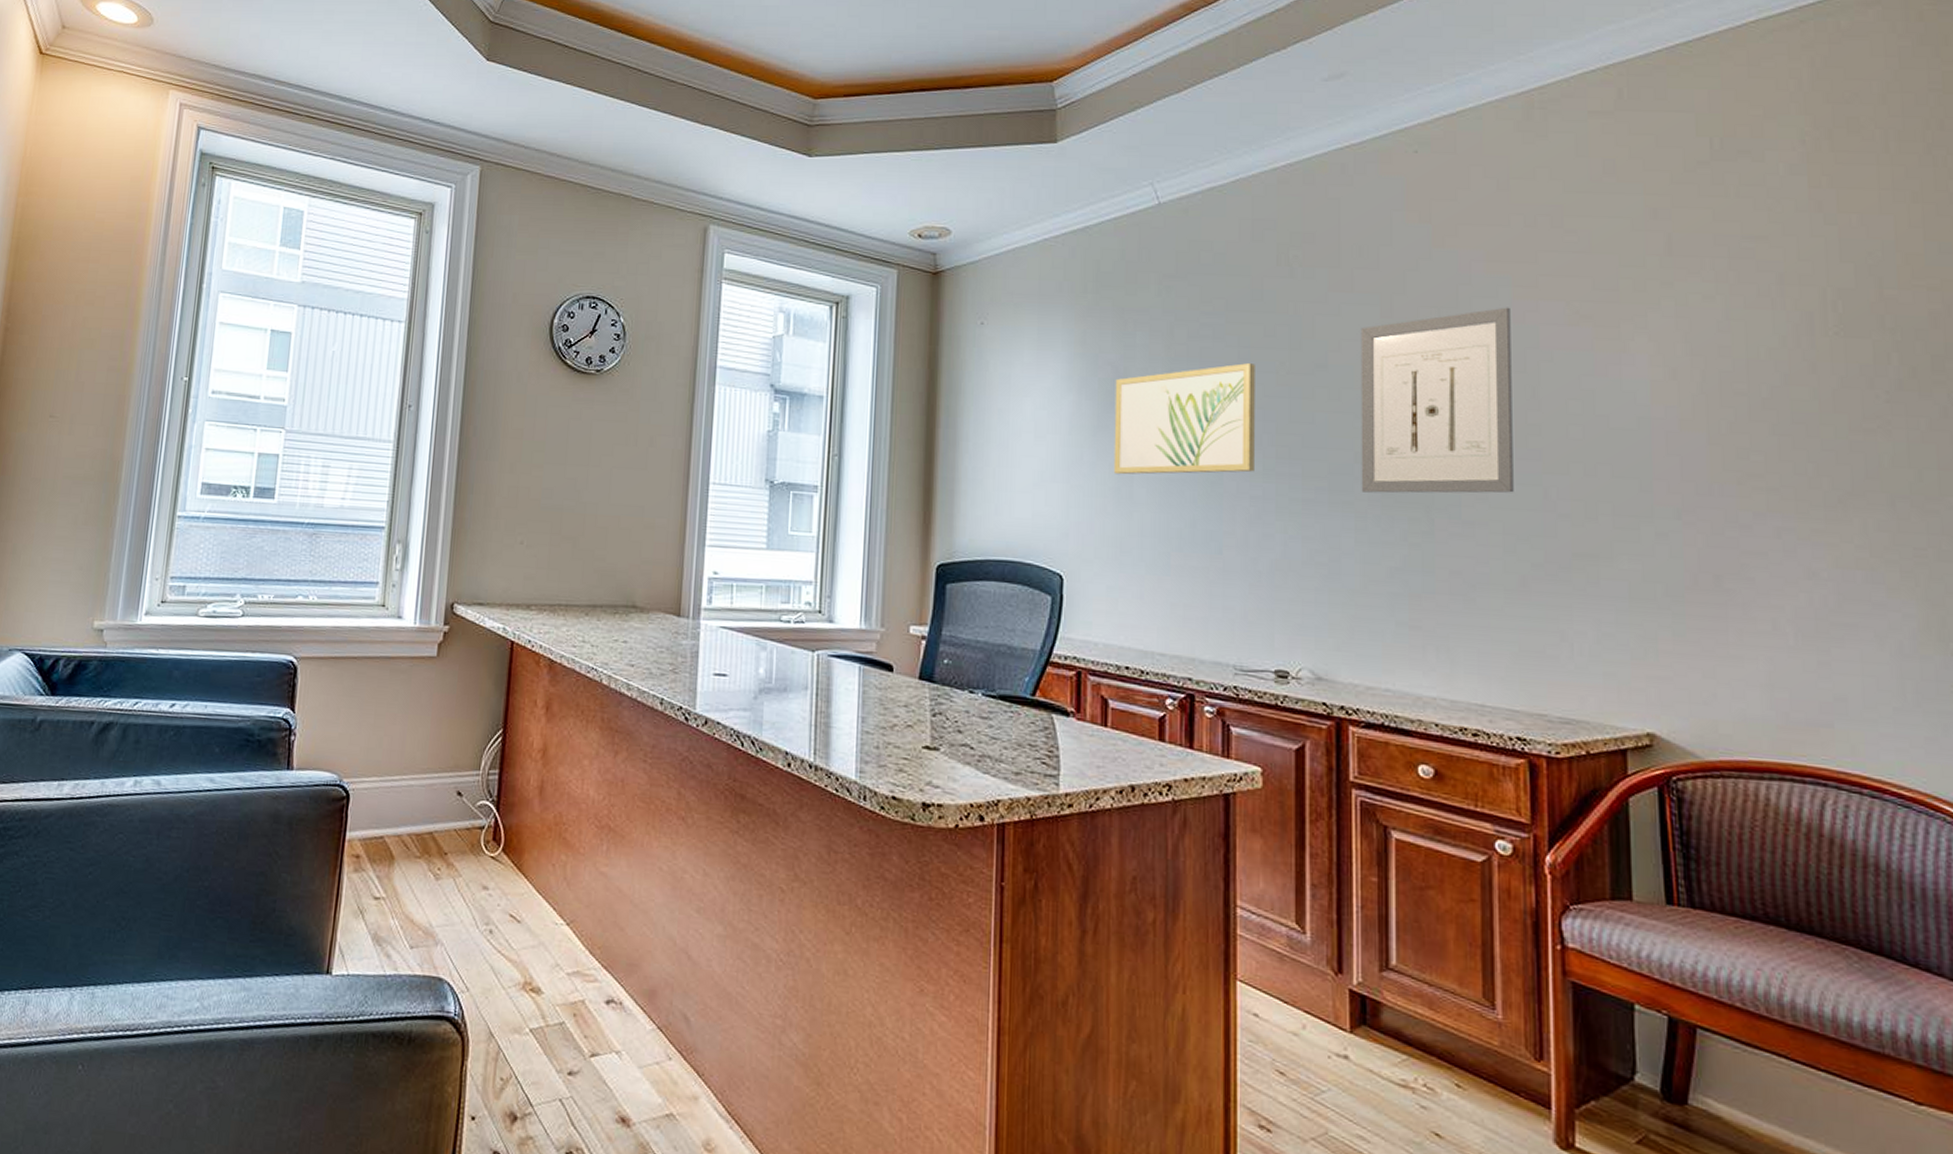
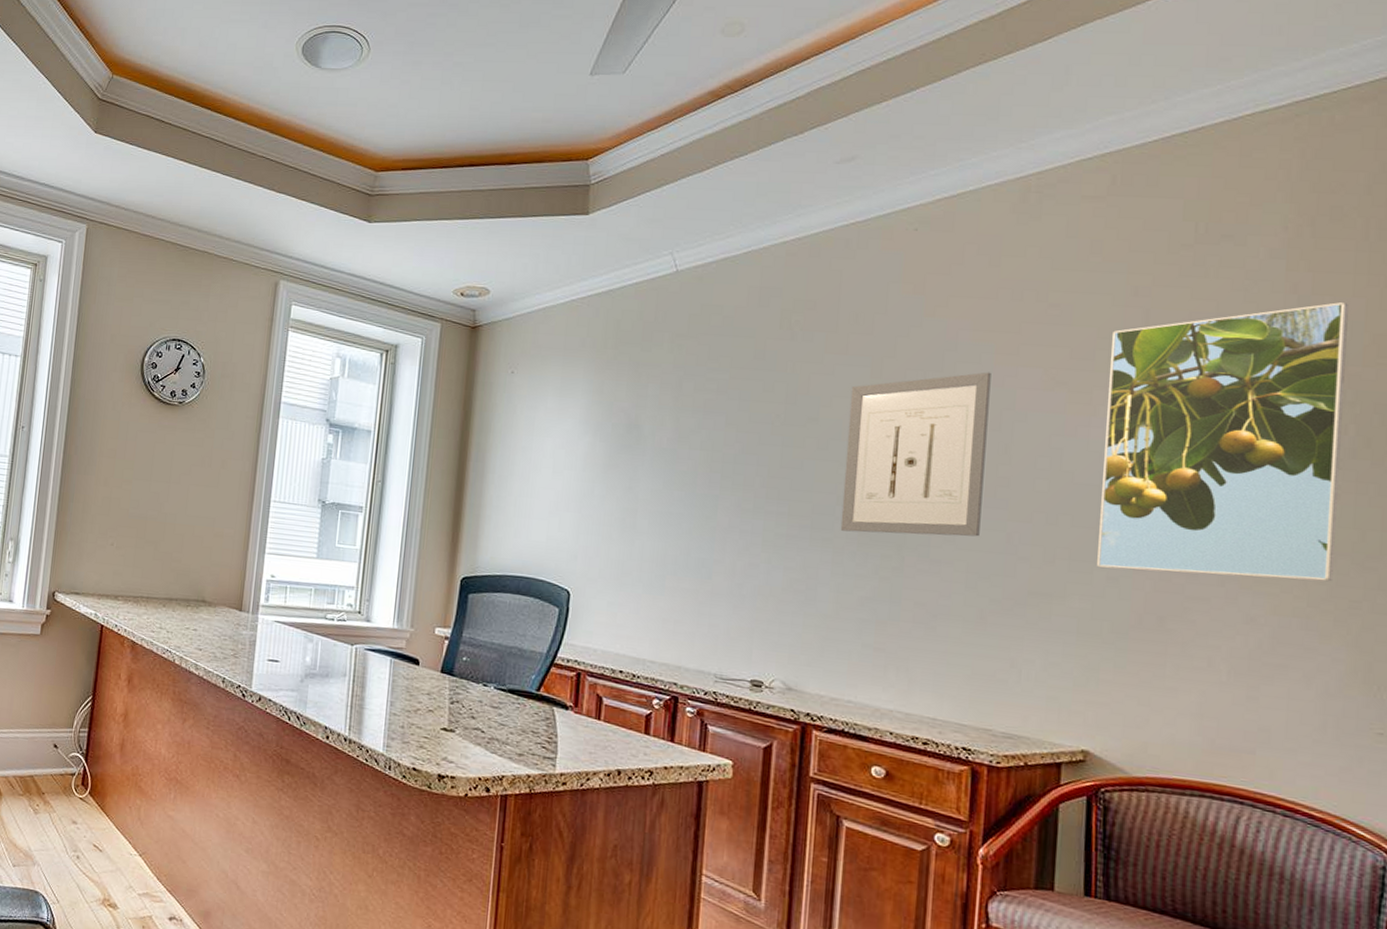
wall art: present [1113,363,1255,475] -> none [620,414,753,510]
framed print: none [1634,219,1893,528] -> present [1097,301,1348,582]

